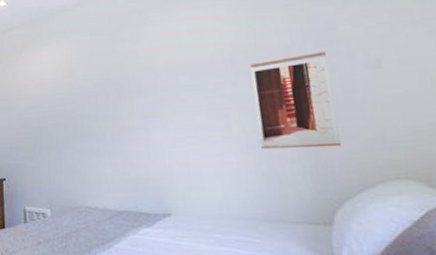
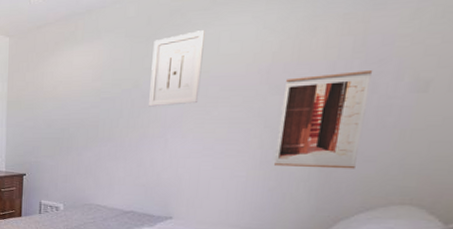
wall art: none [118,24,171,99] -> present [149,29,205,107]

